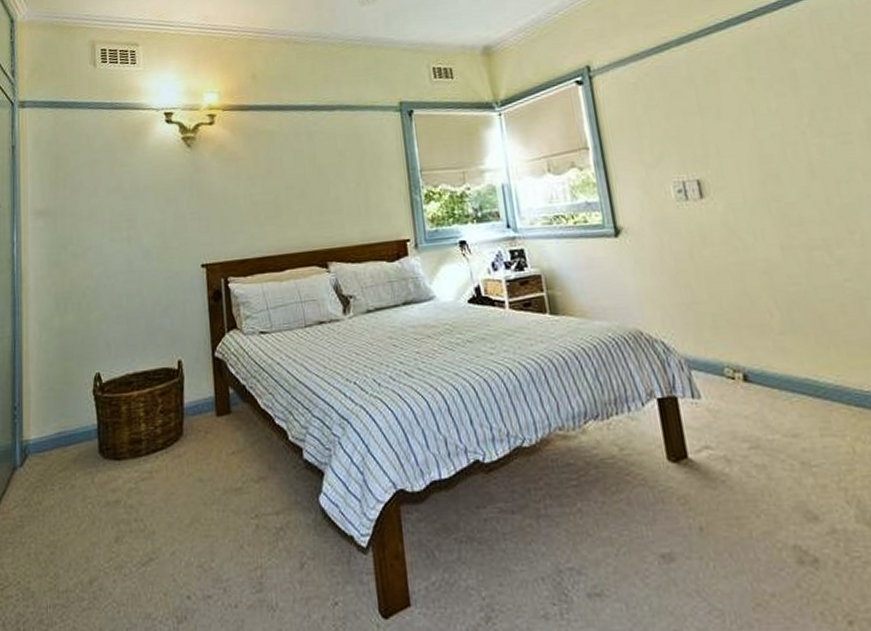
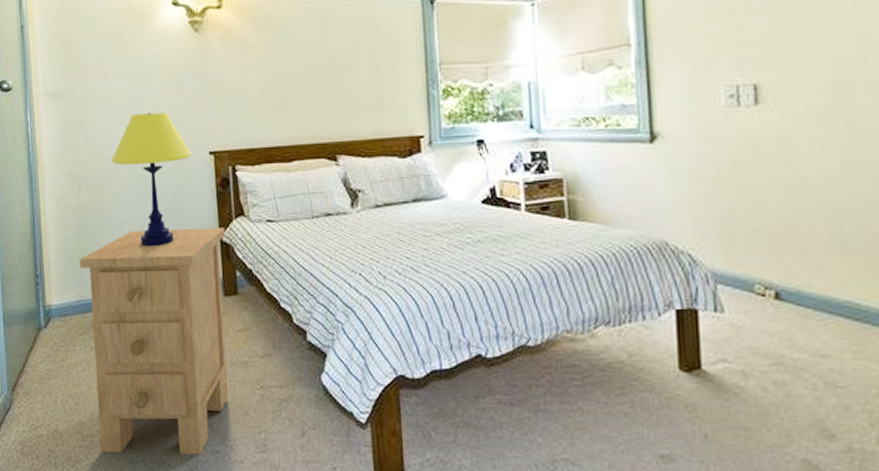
nightstand: none [62,342,222,611] -> present [79,228,229,455]
table lamp: none [101,227,183,368] -> present [112,112,191,247]

